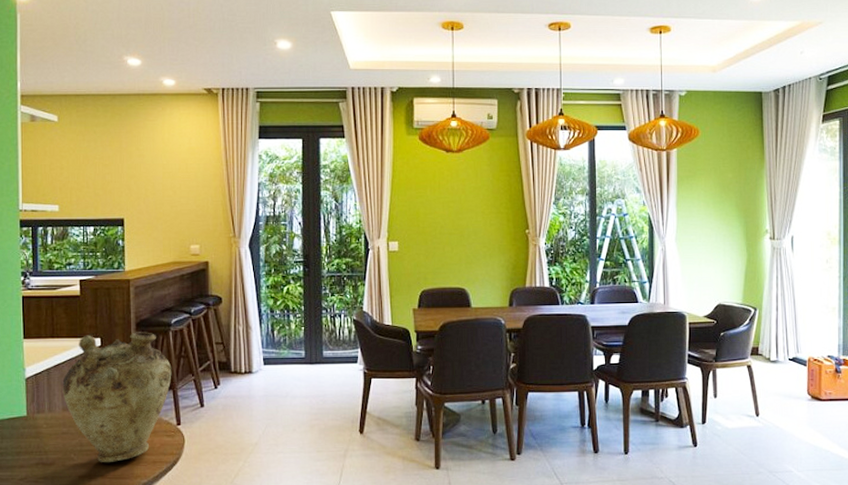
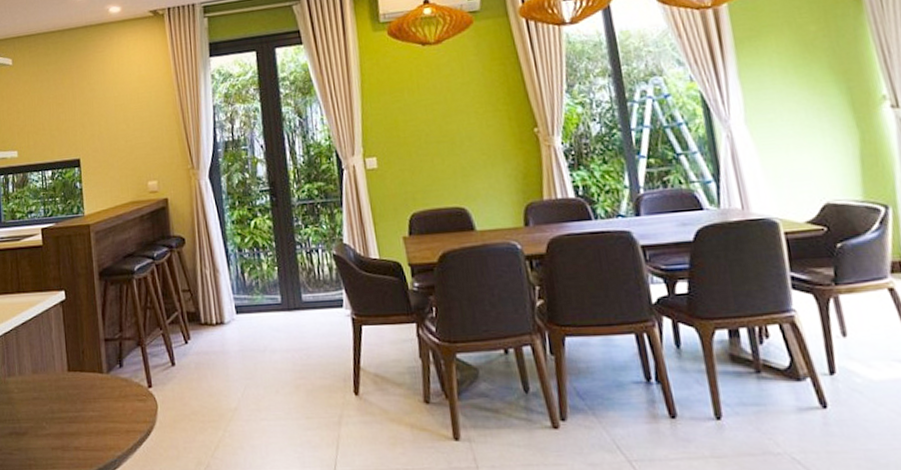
vase: present [62,332,172,462] -> none [30,281,139,432]

